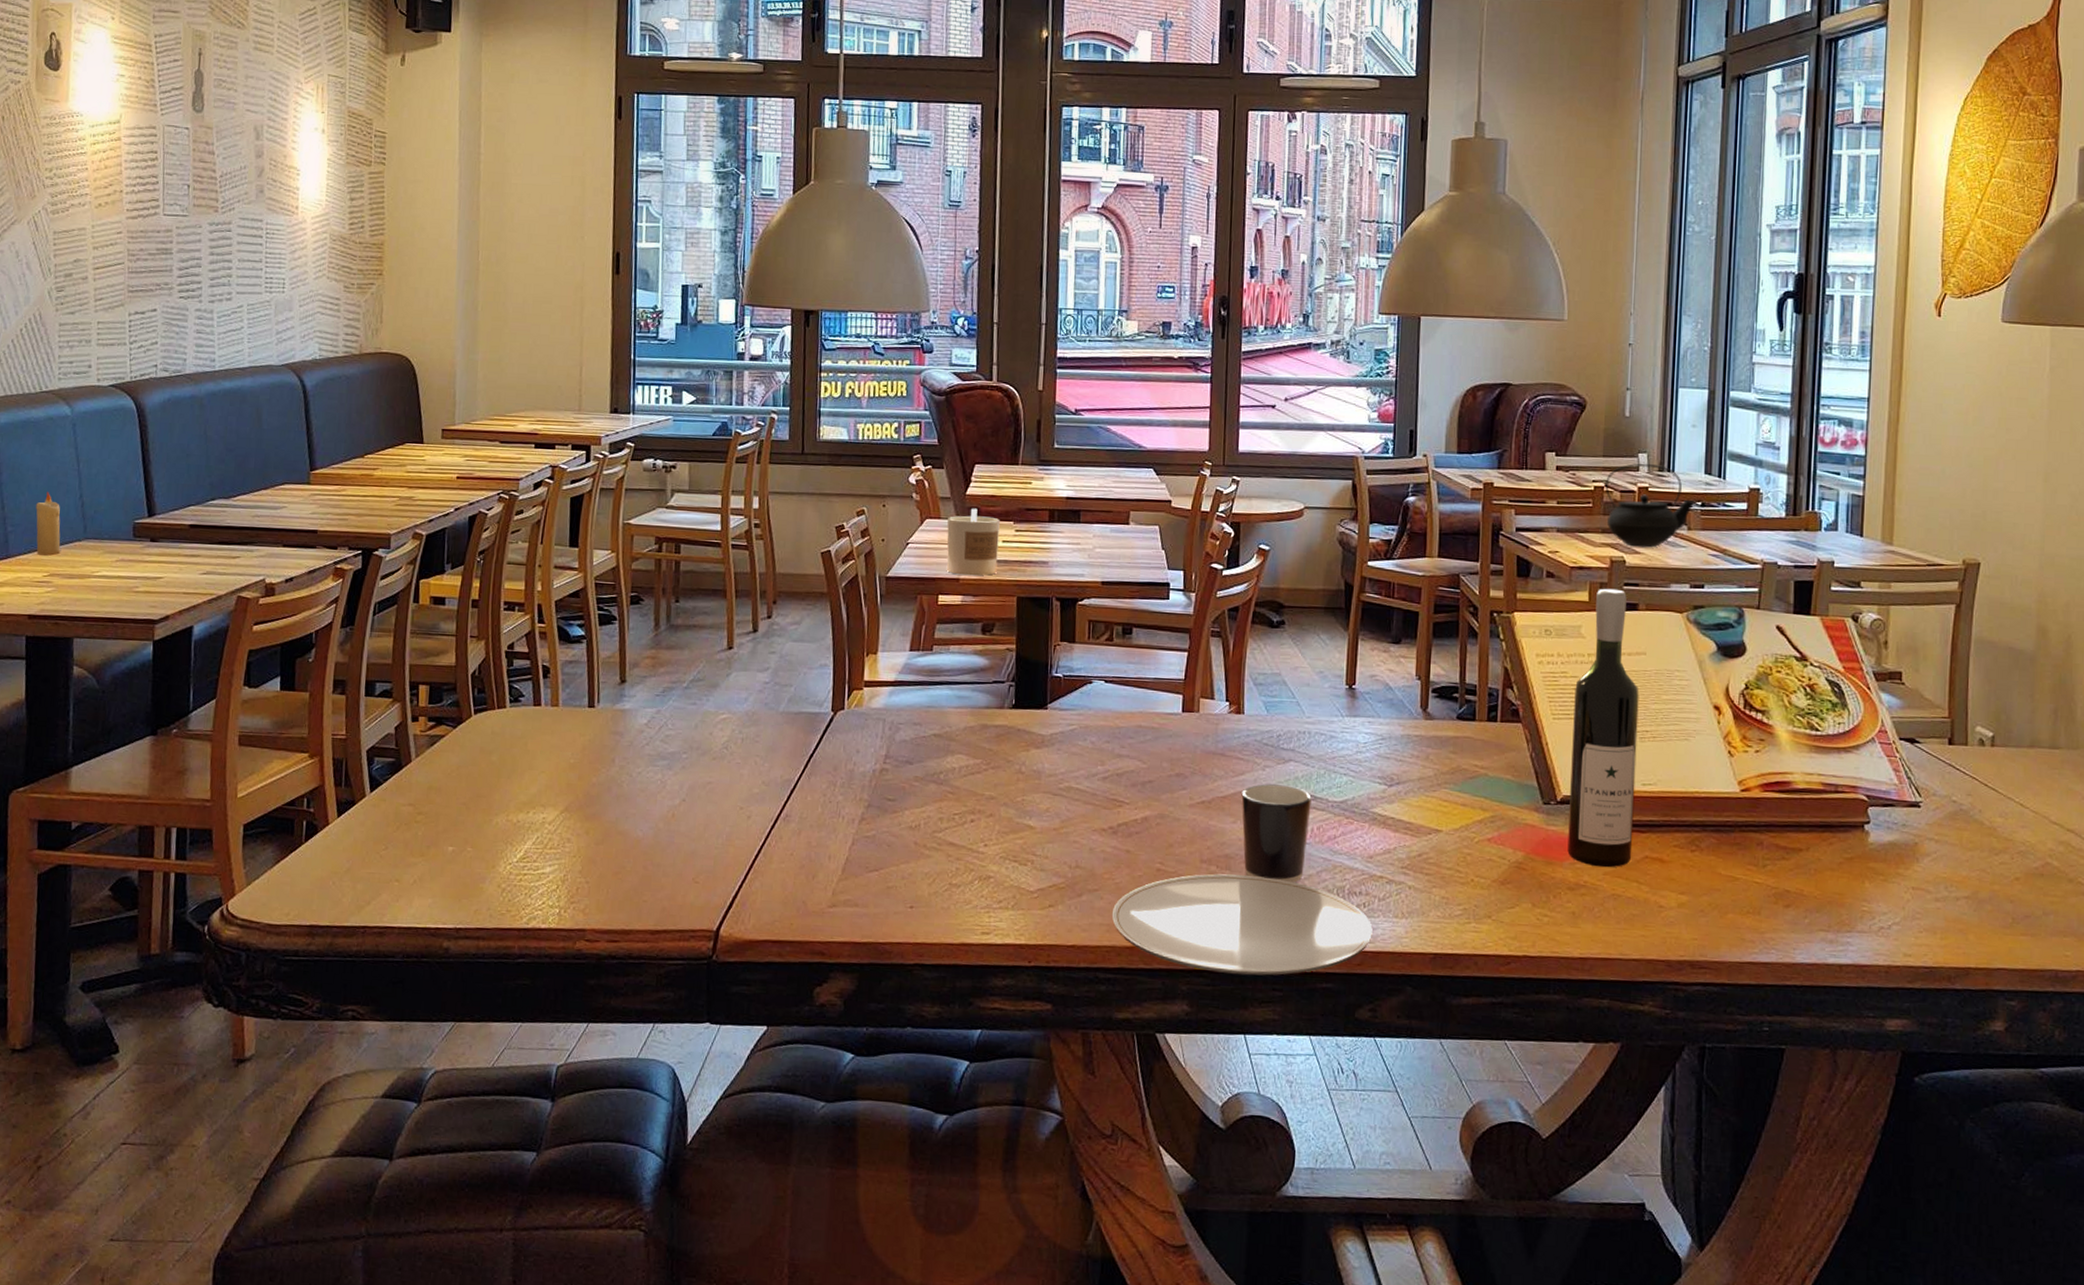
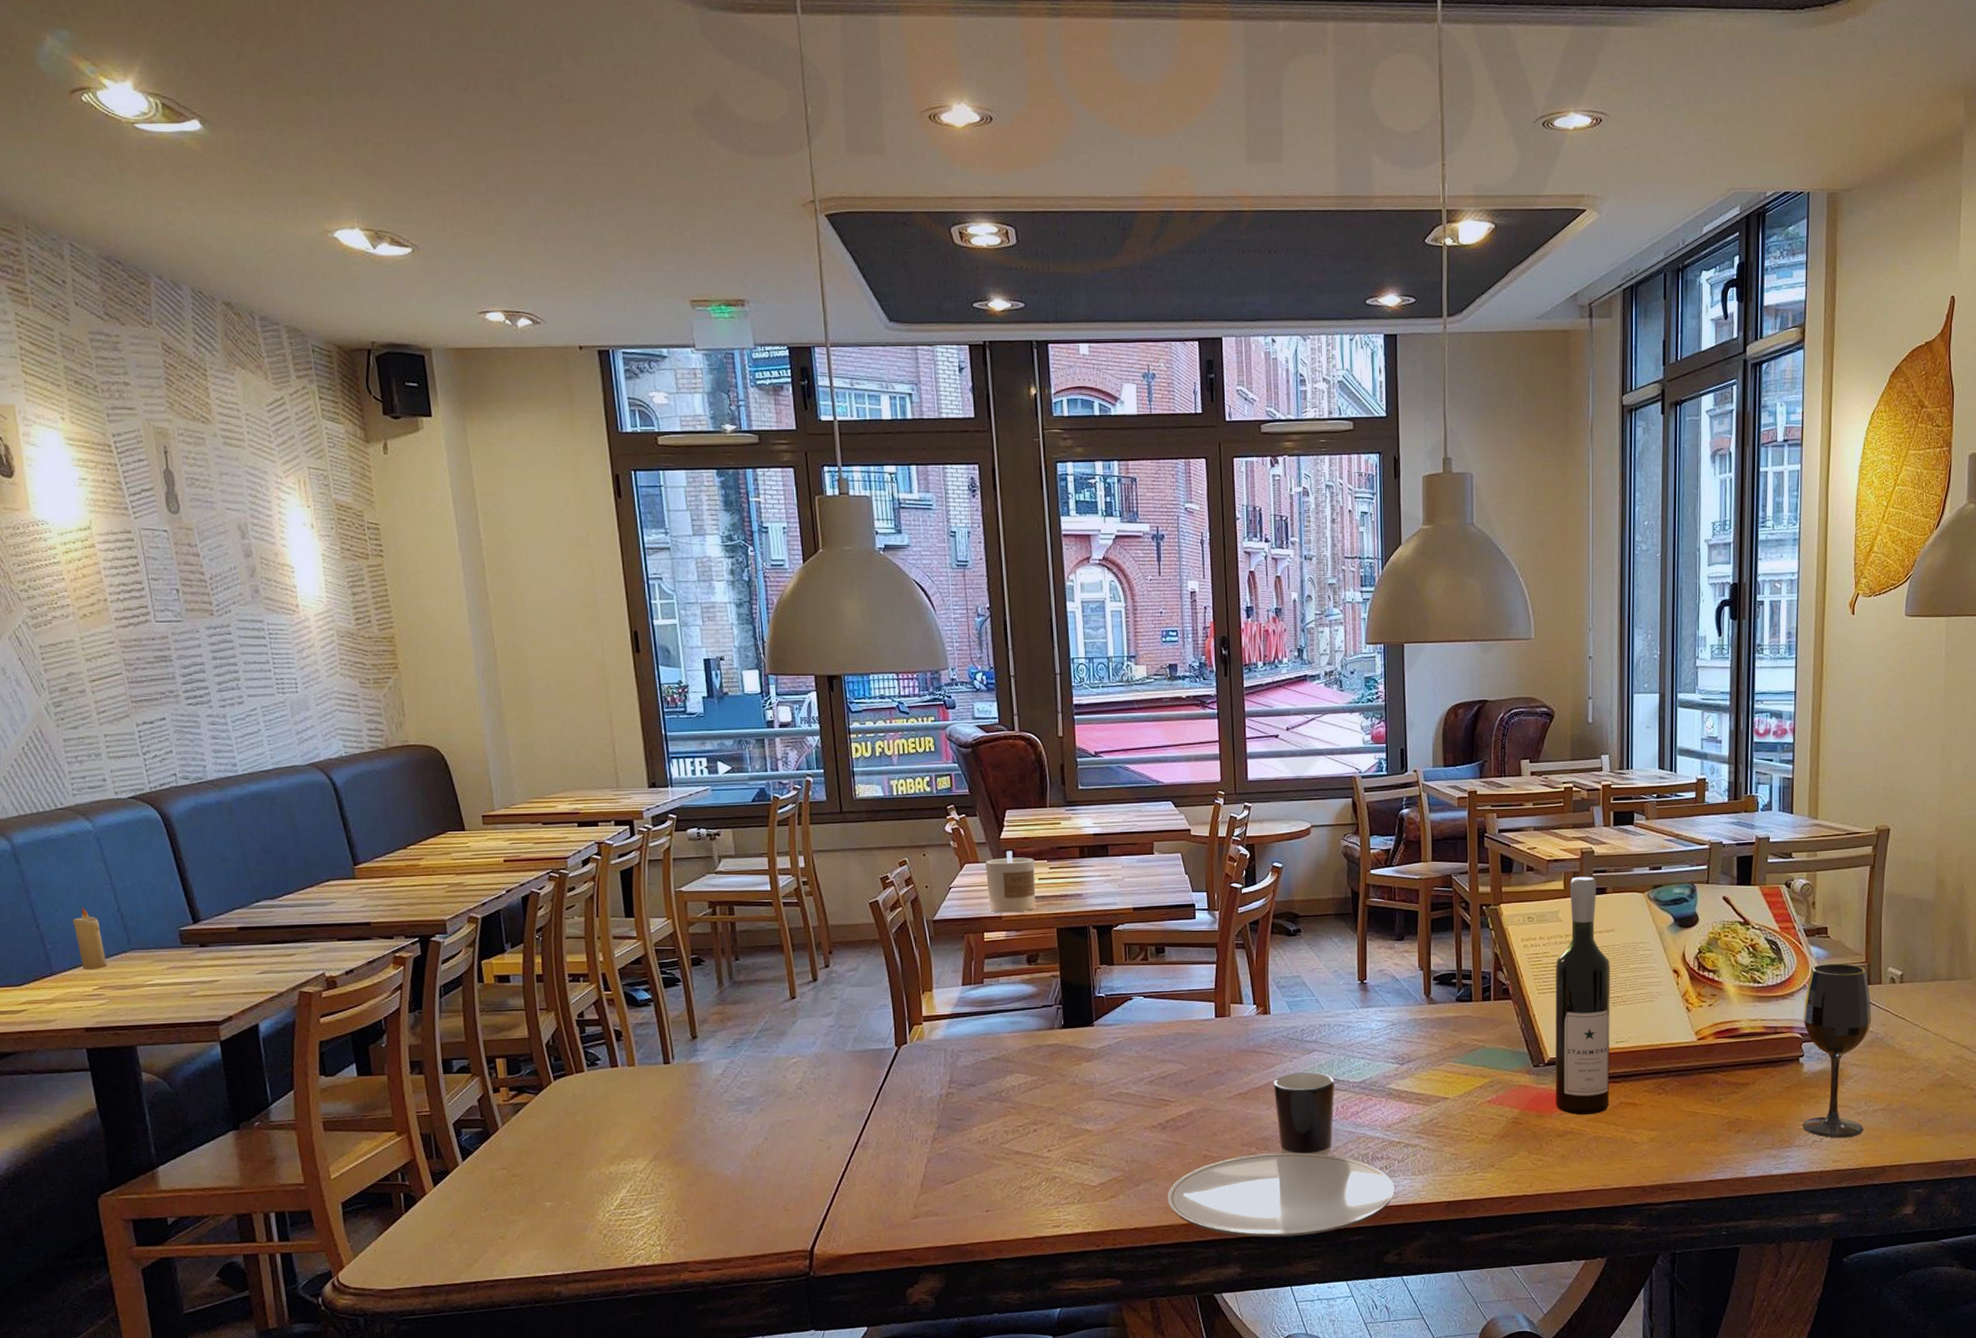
teapot: present [1605,463,1695,548] -> none [1574,763,1651,838]
wine glass: none [1866,715,1955,928] -> present [1802,964,1871,1138]

